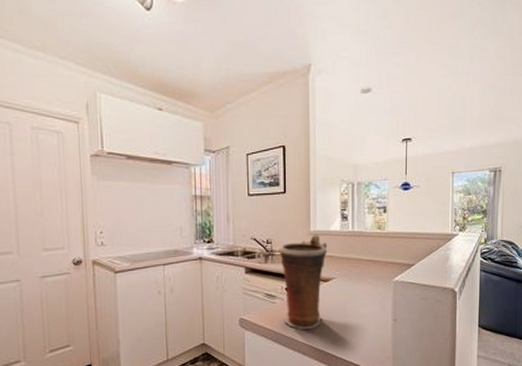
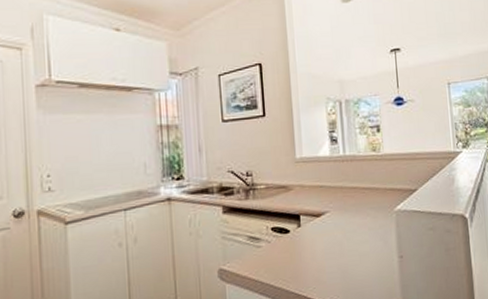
vase: present [279,234,328,329] -> none [261,161,318,277]

